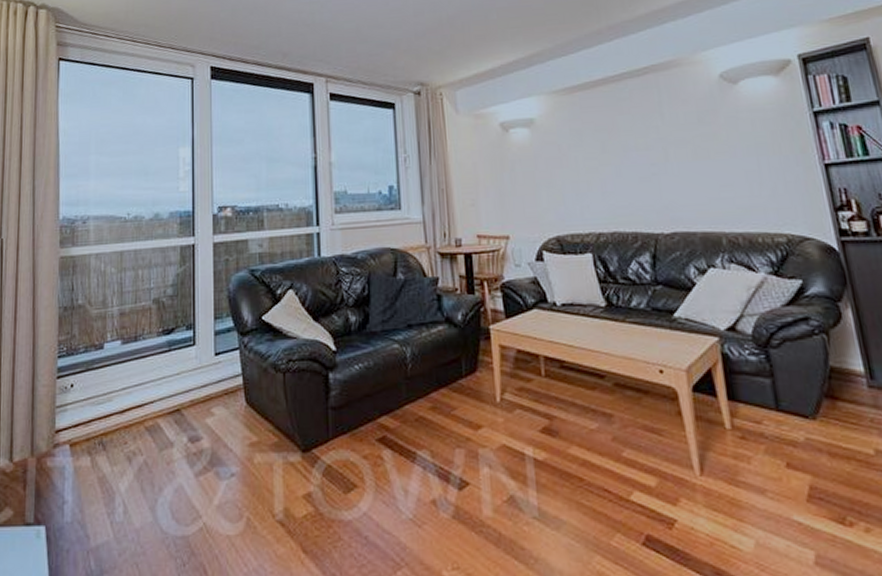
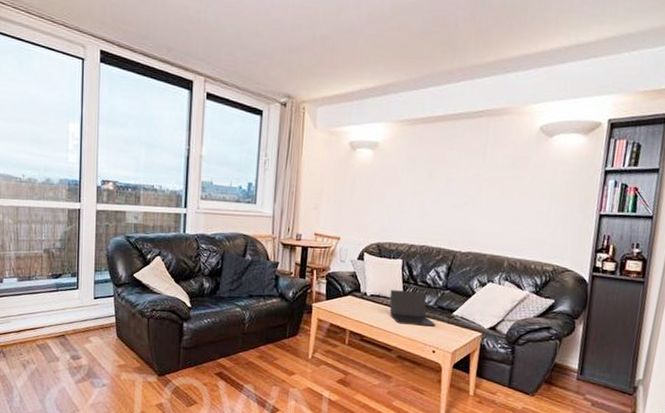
laptop: none [585,292,655,339] -> present [389,290,436,327]

